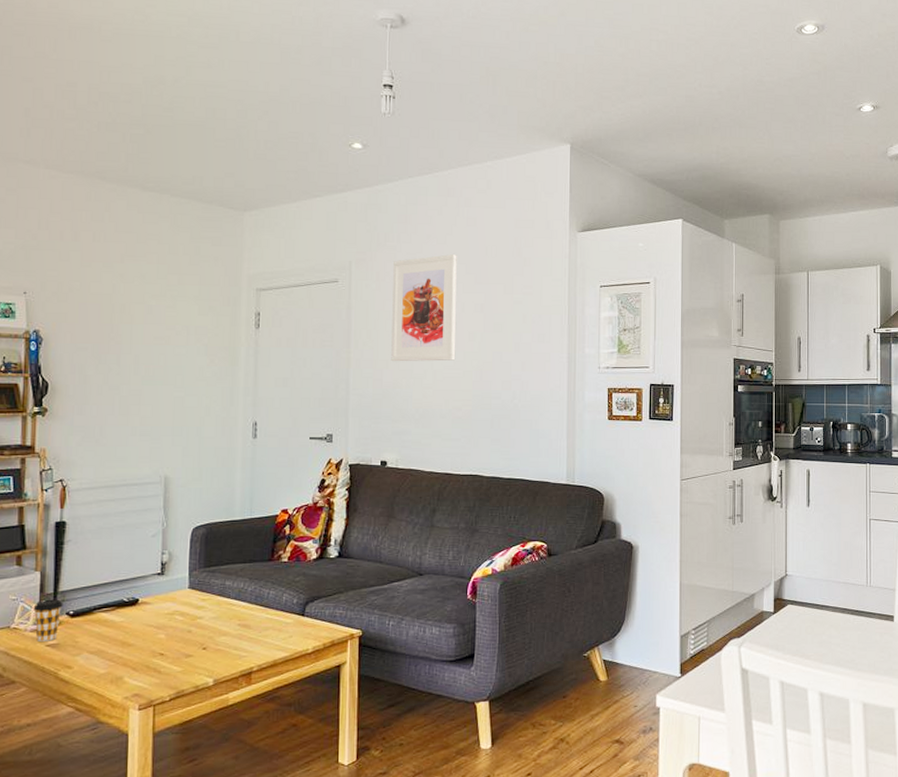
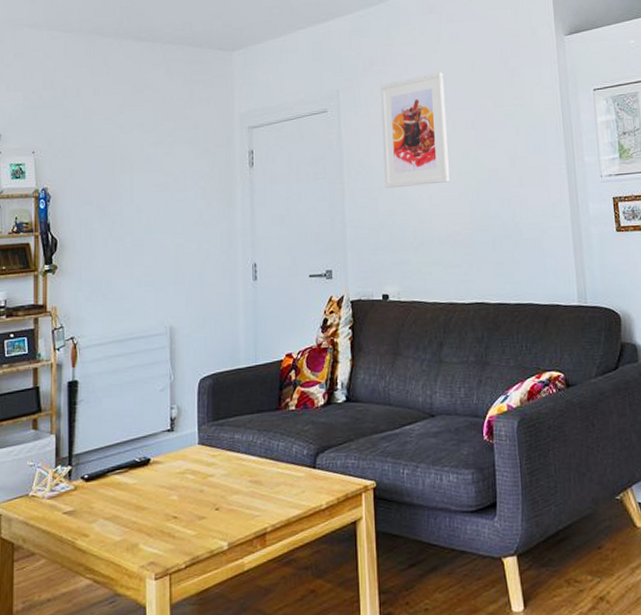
coffee cup: present [33,599,63,641] -> none [50,462,78,509]

